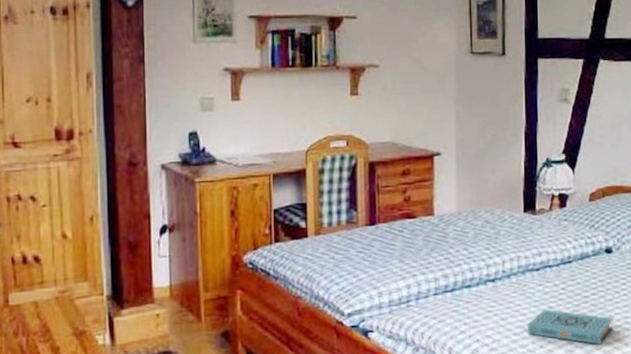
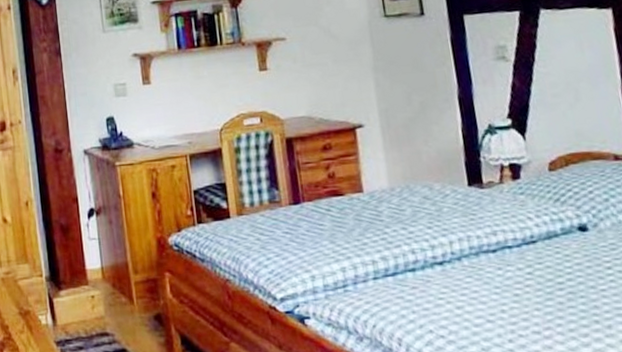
book: present [527,309,614,345] -> none [489,297,603,340]

